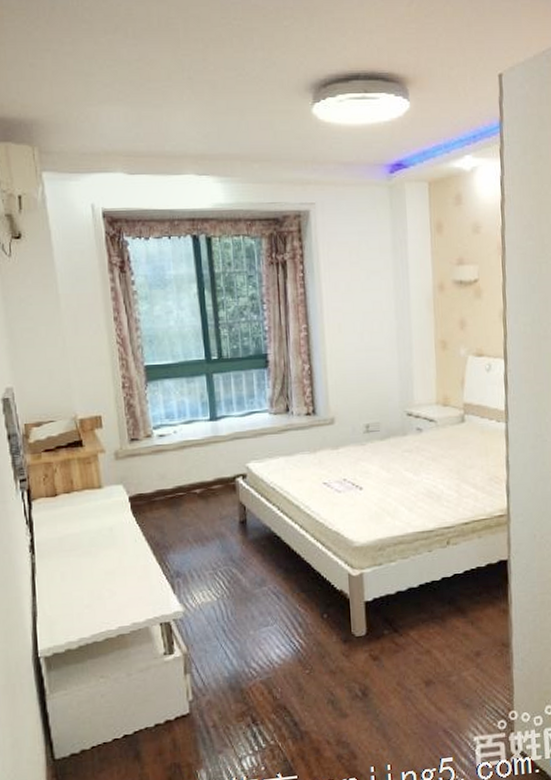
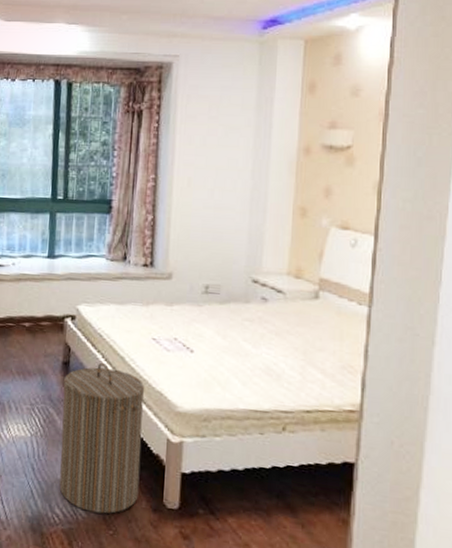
laundry hamper: none [242,514,329,658] -> present [59,362,145,514]

